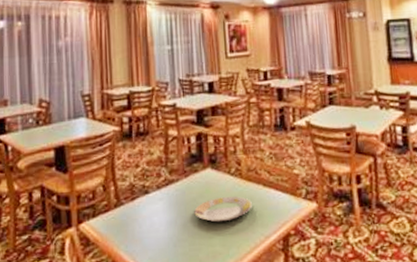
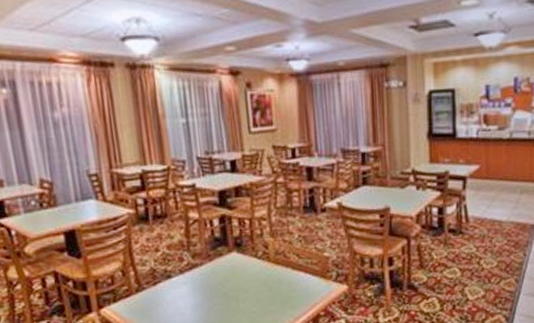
plate: present [194,196,252,223] -> none [220,280,281,305]

